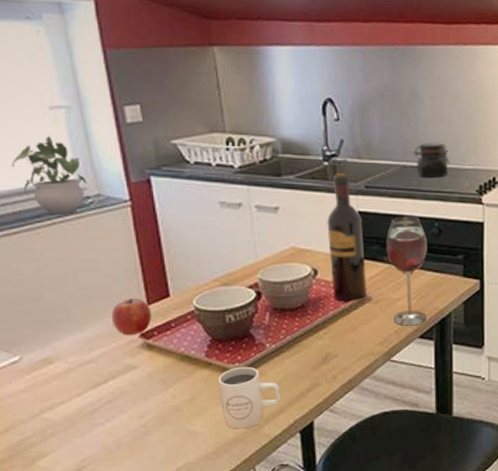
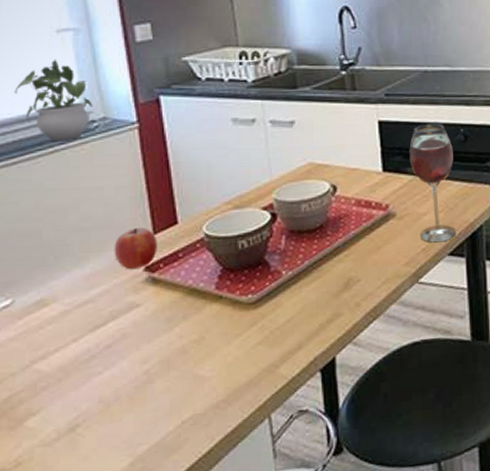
mug: present [218,366,282,429] -> none [229,297,300,372]
wine bottle: present [327,172,367,301] -> none [346,81,391,219]
jar: present [413,141,450,178] -> none [434,45,473,82]

